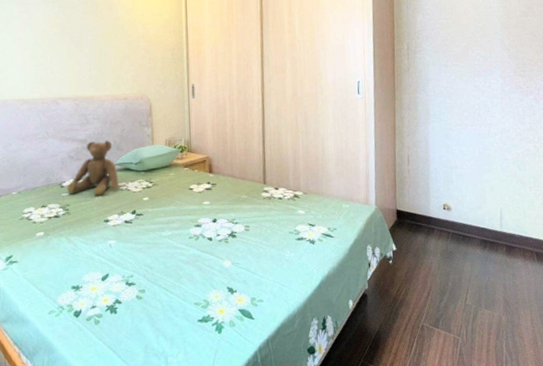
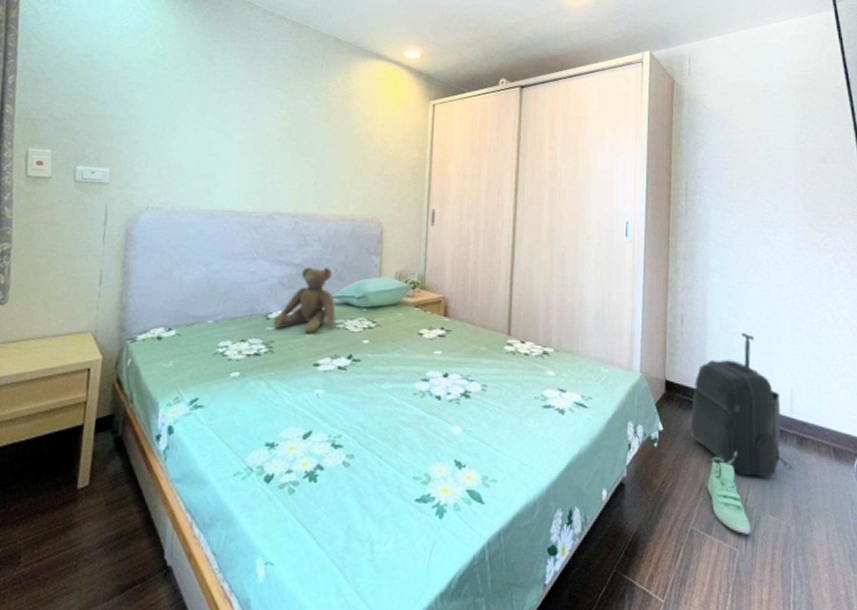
rolling backpack: none [418,165,503,280] -> present [690,332,792,477]
sneaker: none [432,267,470,326] -> present [706,456,751,534]

